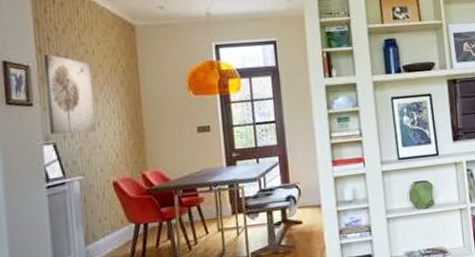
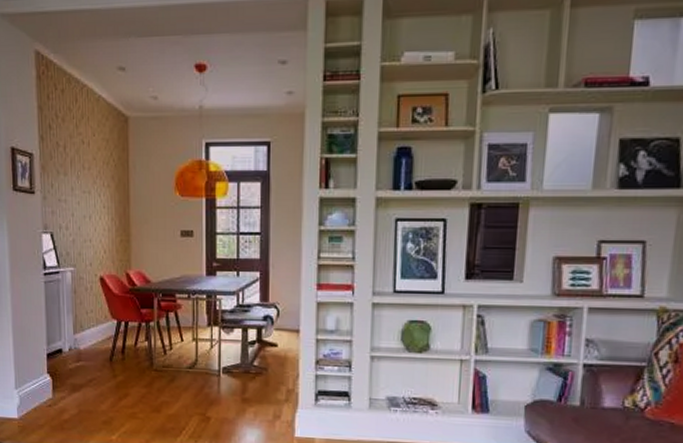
wall art: present [44,53,97,135] -> none [46,142,88,225]

